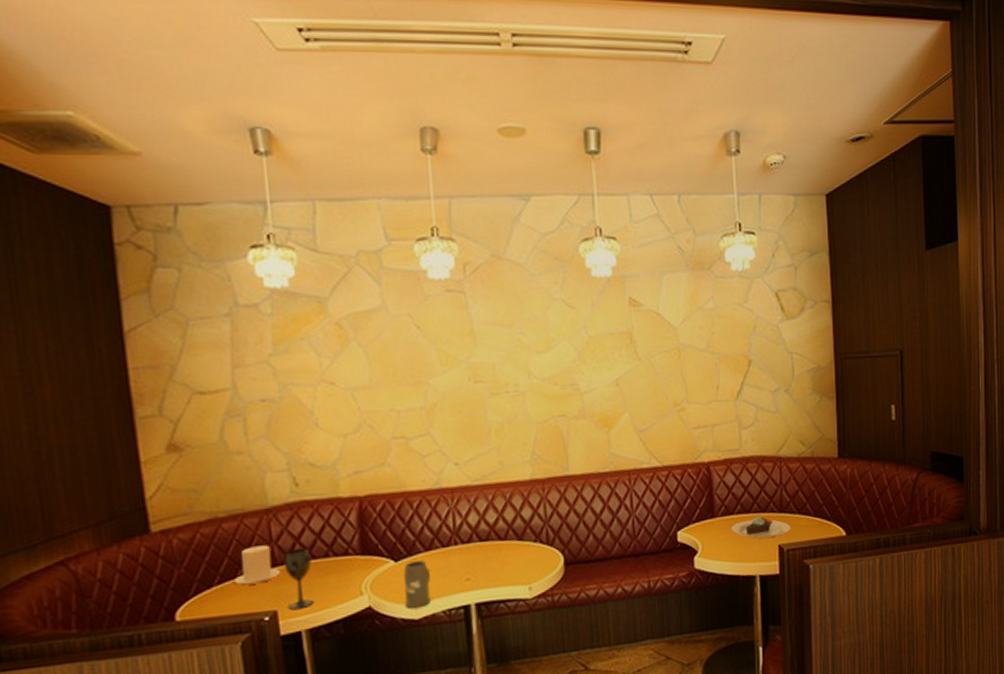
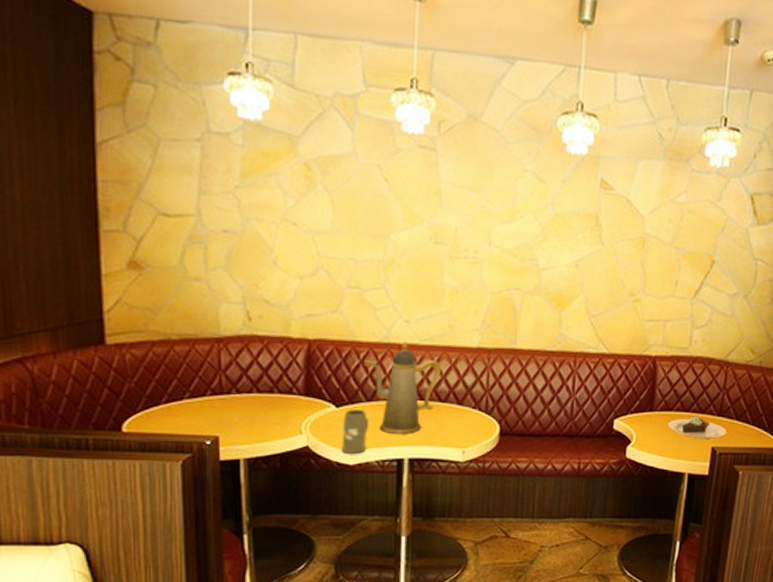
candle: present [234,545,281,585] -> none [181,372,226,408]
wine glass: present [283,547,314,611] -> none [229,380,256,439]
coffee pot: none [418,485,497,581] -> present [364,342,441,434]

